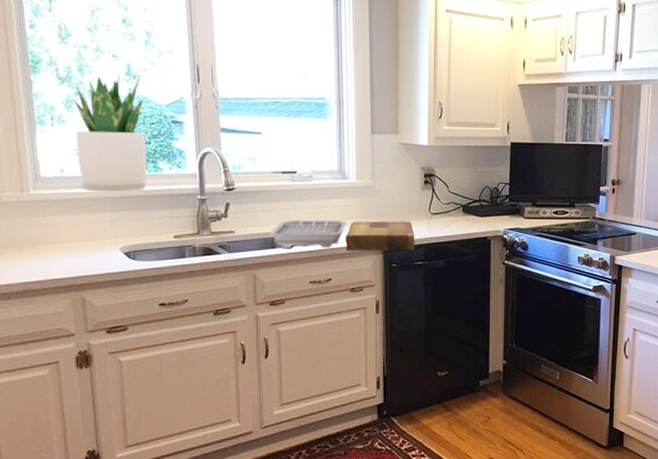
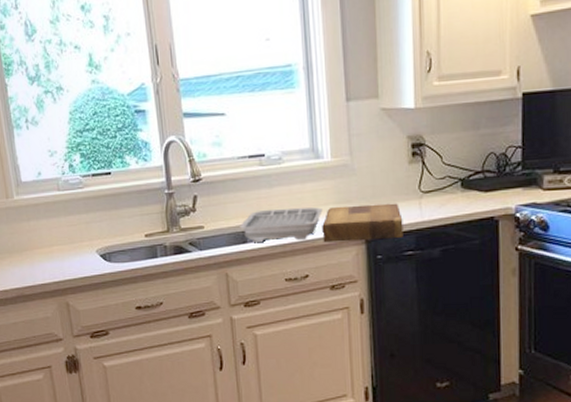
planter: present [73,72,147,192] -> none [43,64,116,194]

